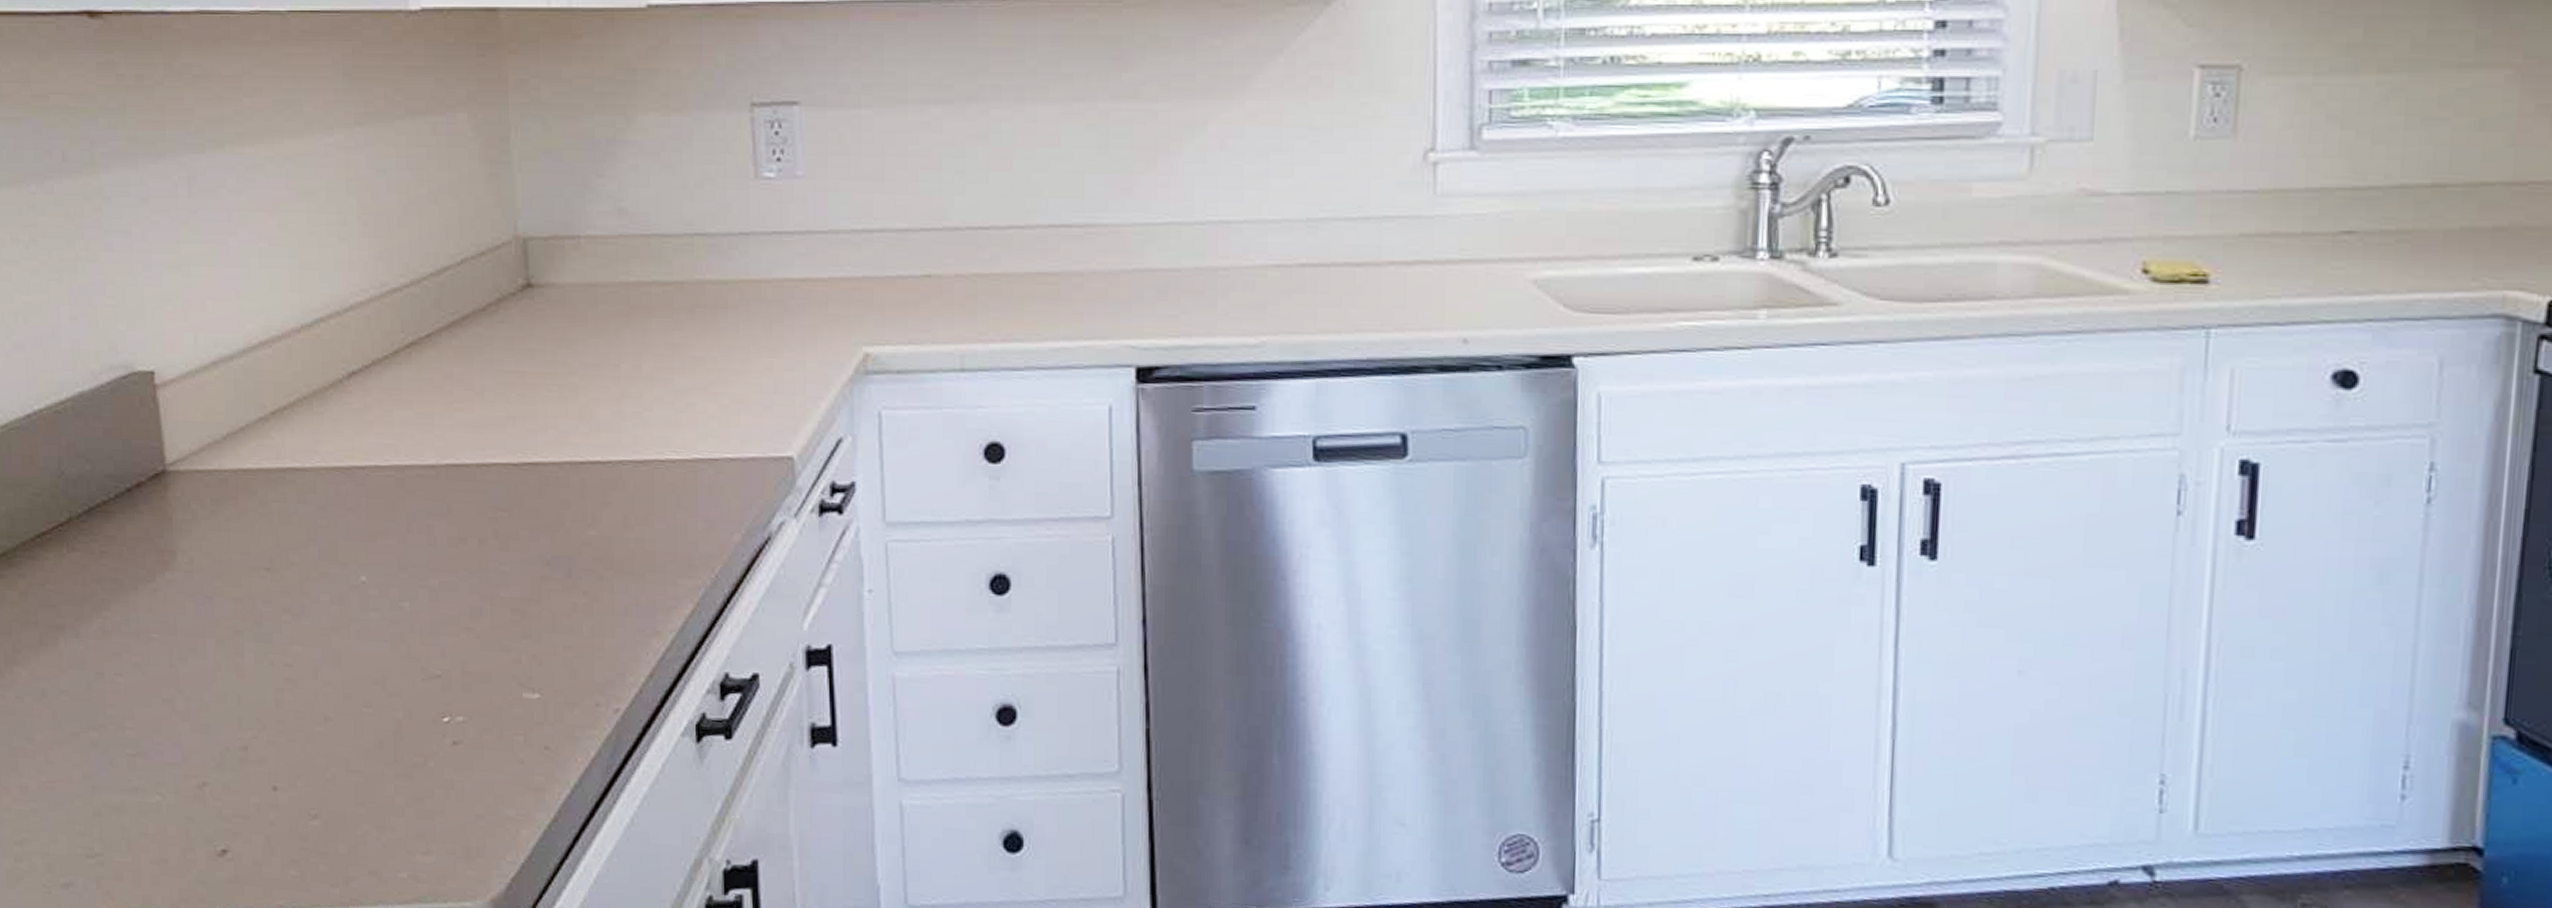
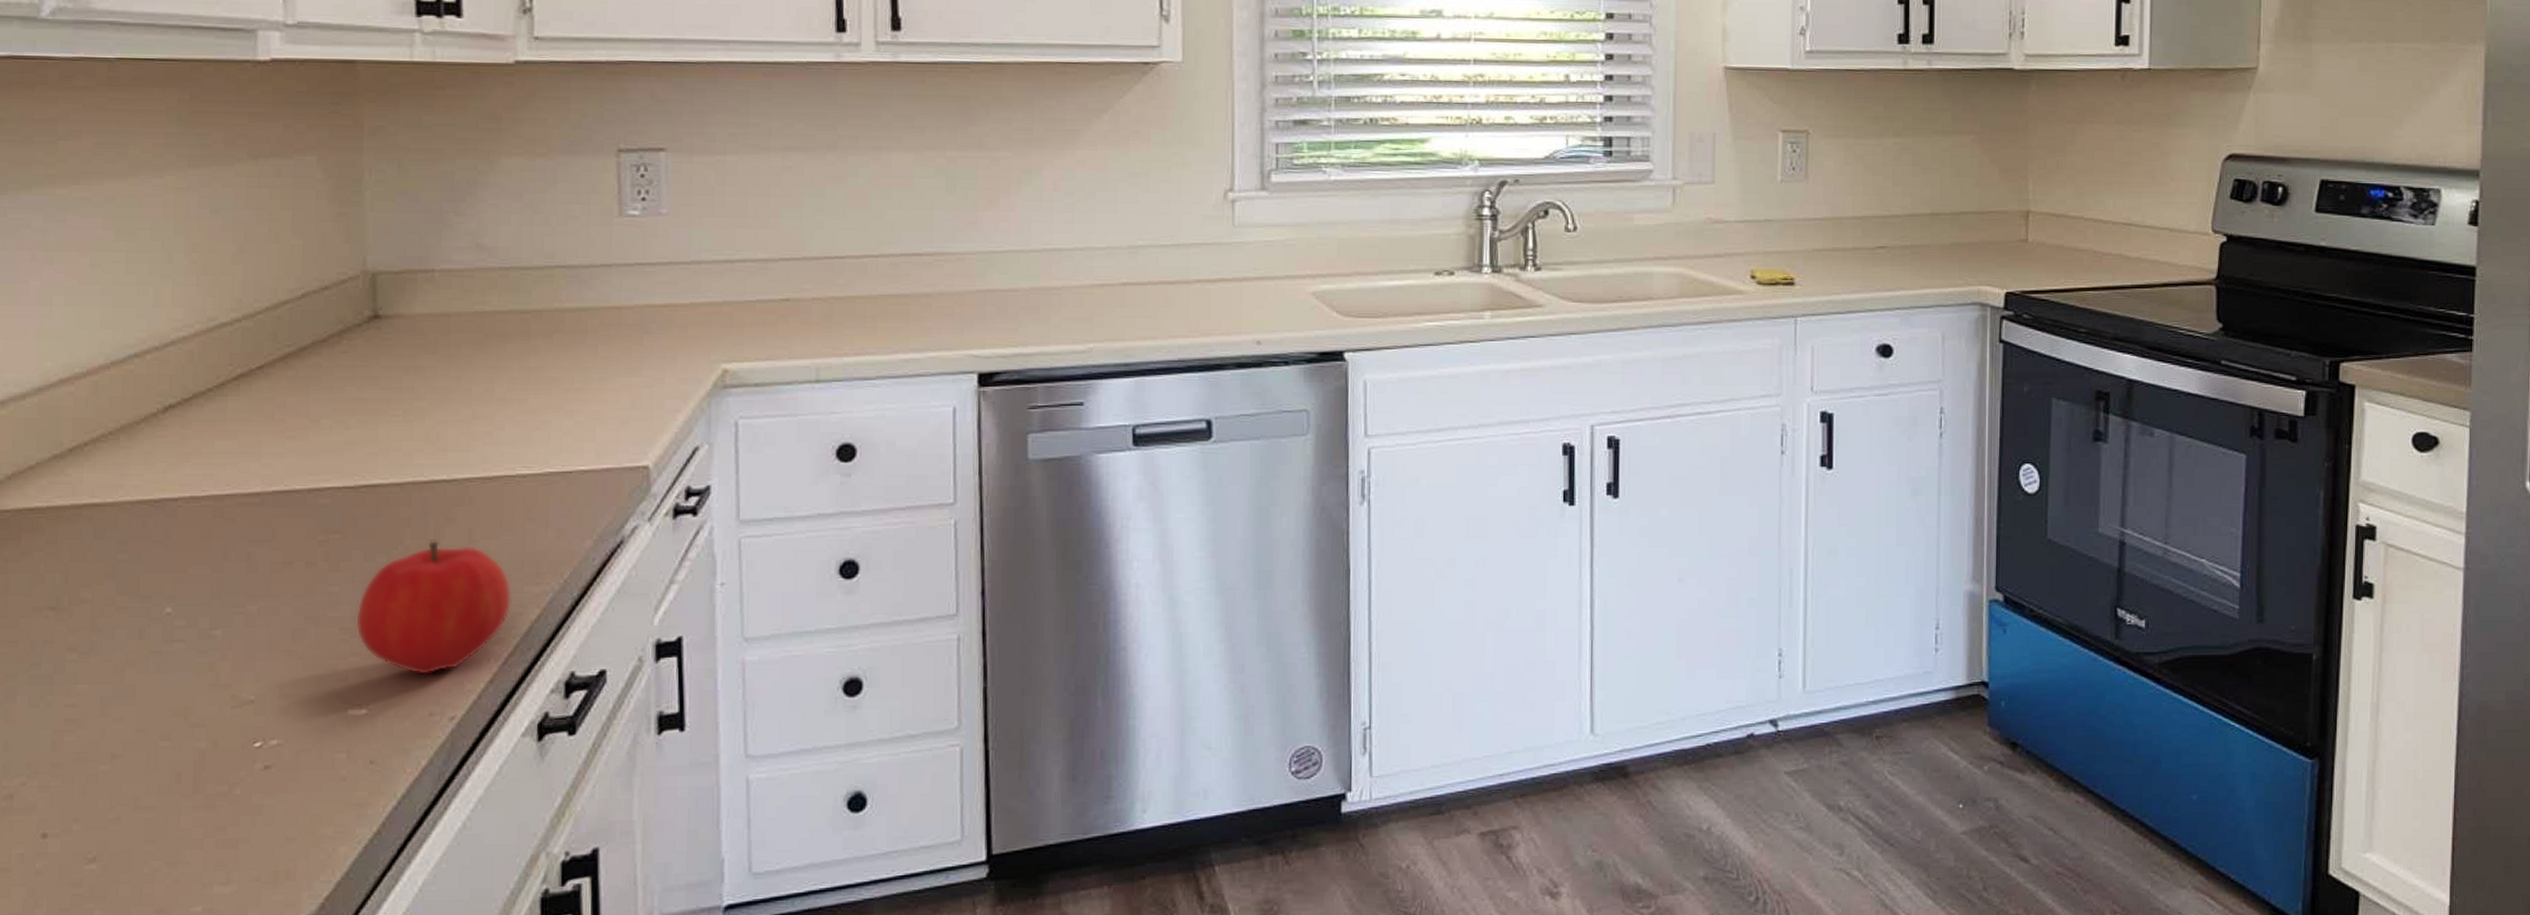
fruit: none [525,525,667,664] -> present [356,541,512,675]

